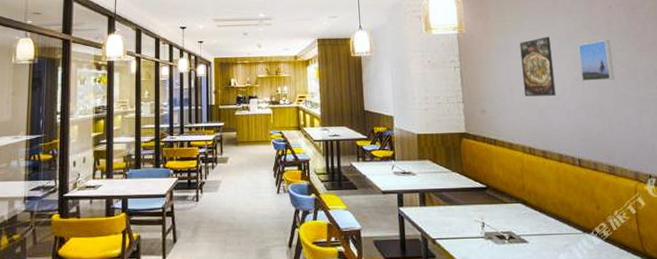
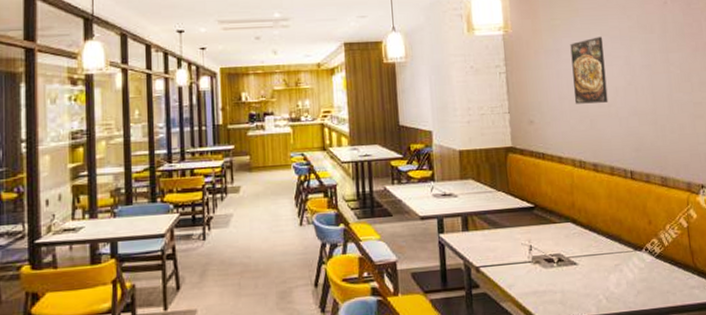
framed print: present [578,40,615,81] -> none [631,40,668,85]

